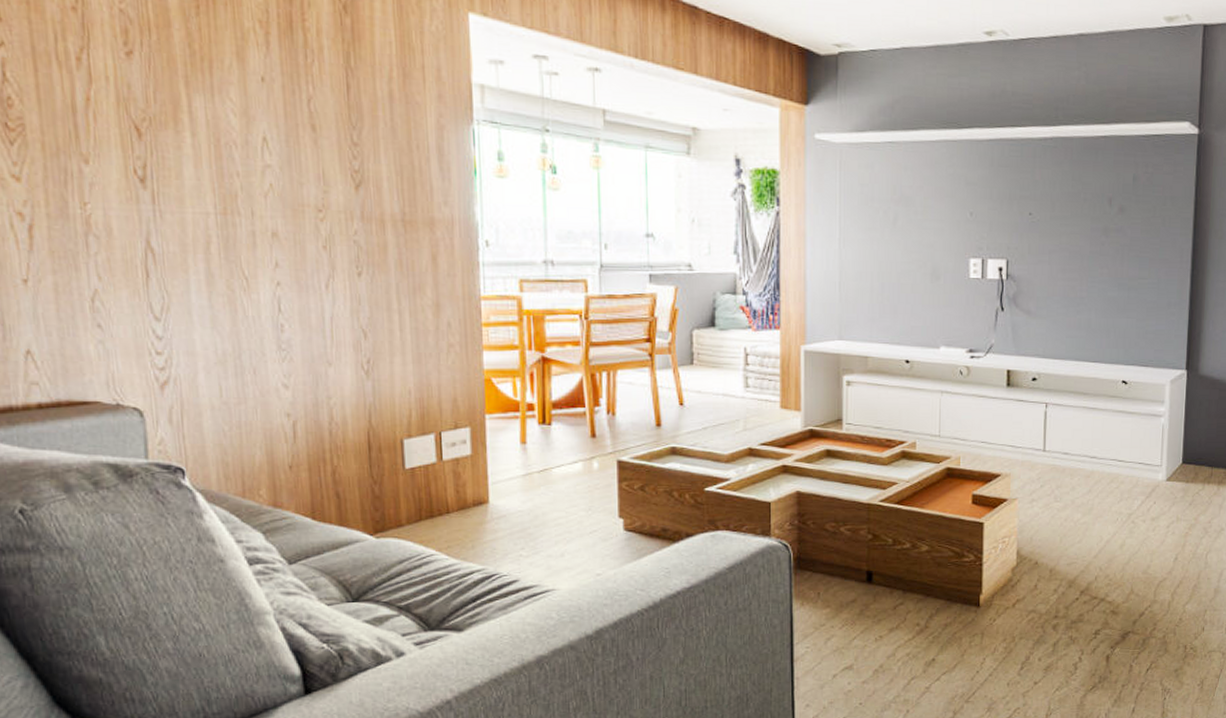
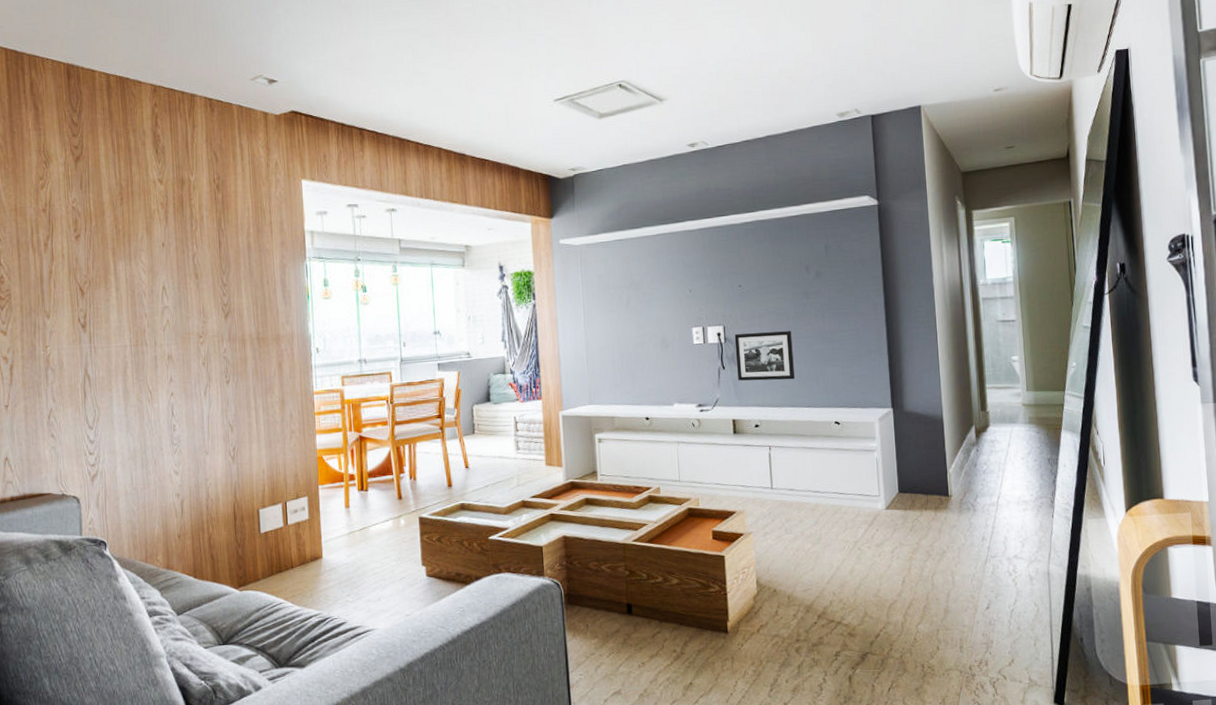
picture frame: none [1017,271,1085,329] -> present [734,331,795,381]

